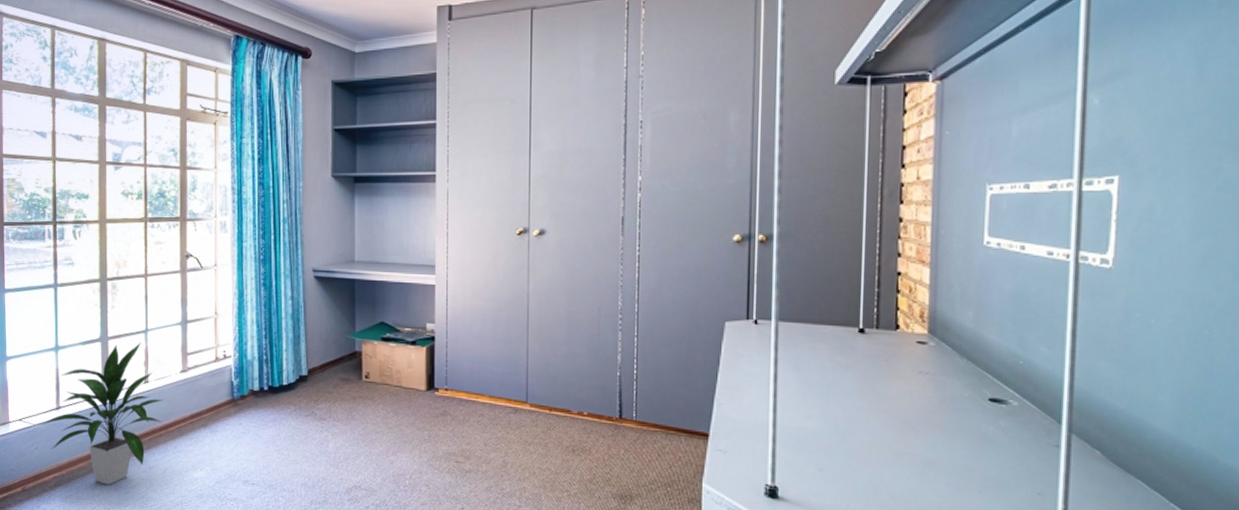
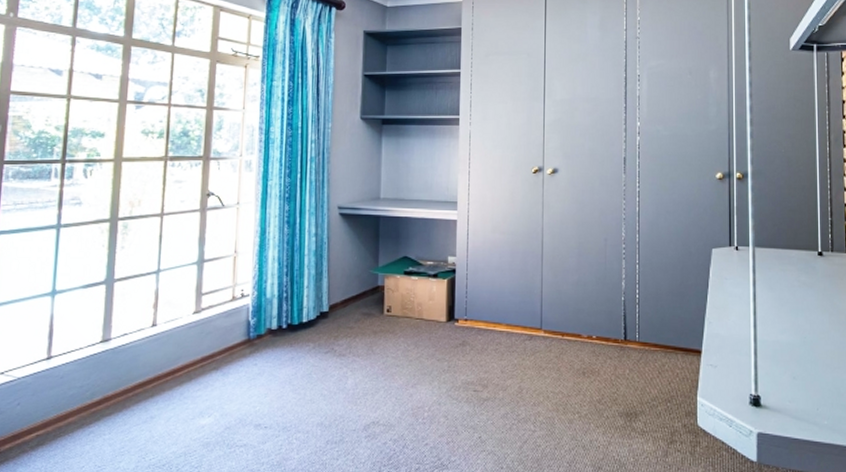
indoor plant: present [41,342,164,485] -> none [27,283,172,440]

